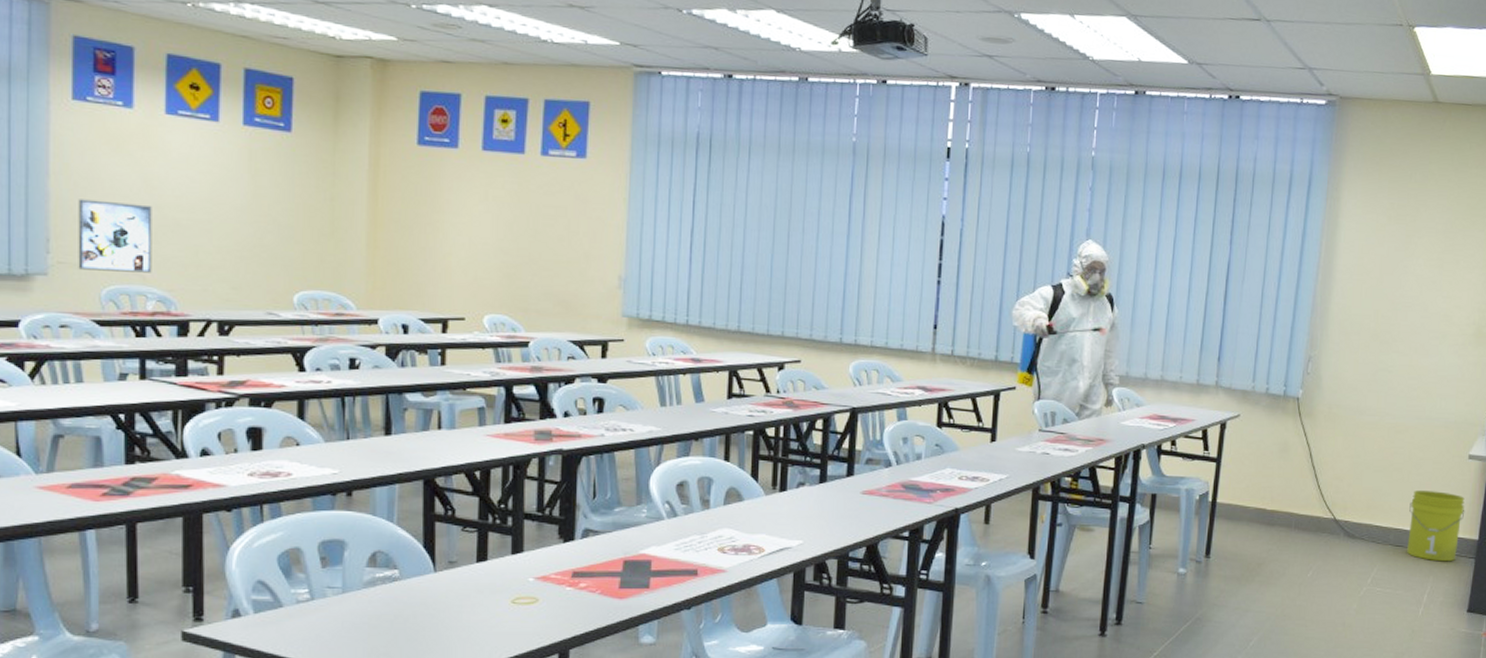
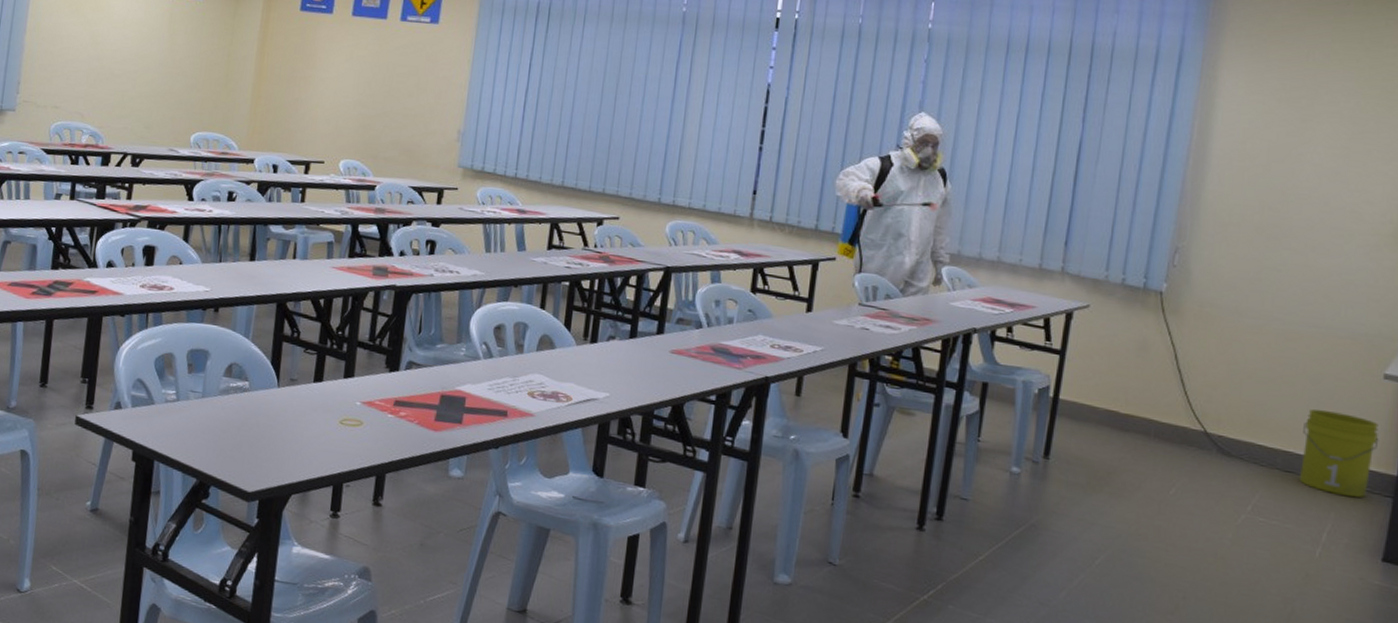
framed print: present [78,199,152,273] -> none [37,51,95,112]

